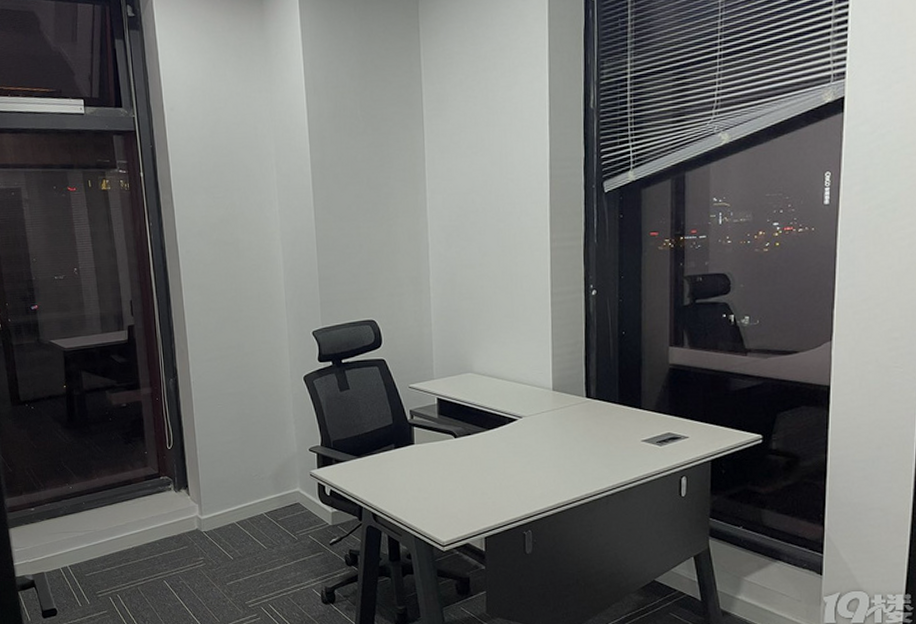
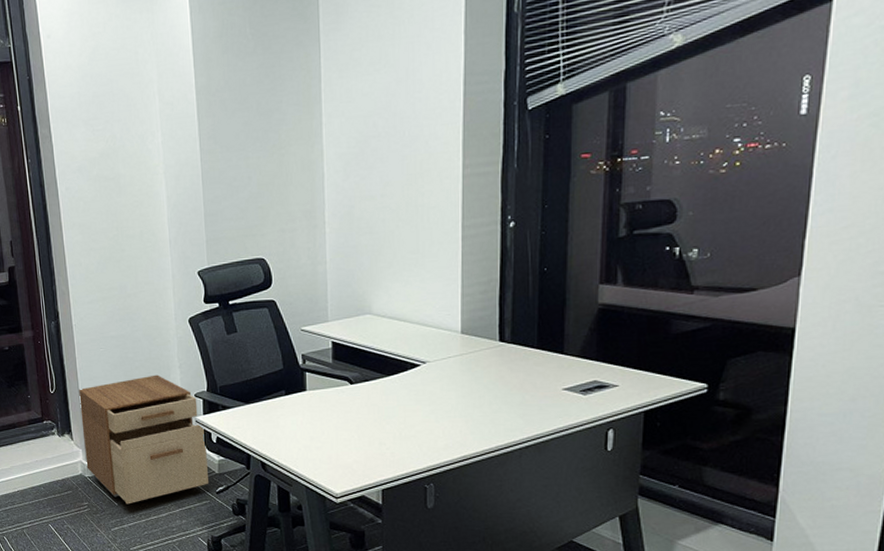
filing cabinet: none [196,430,322,558] -> present [79,374,208,505]

